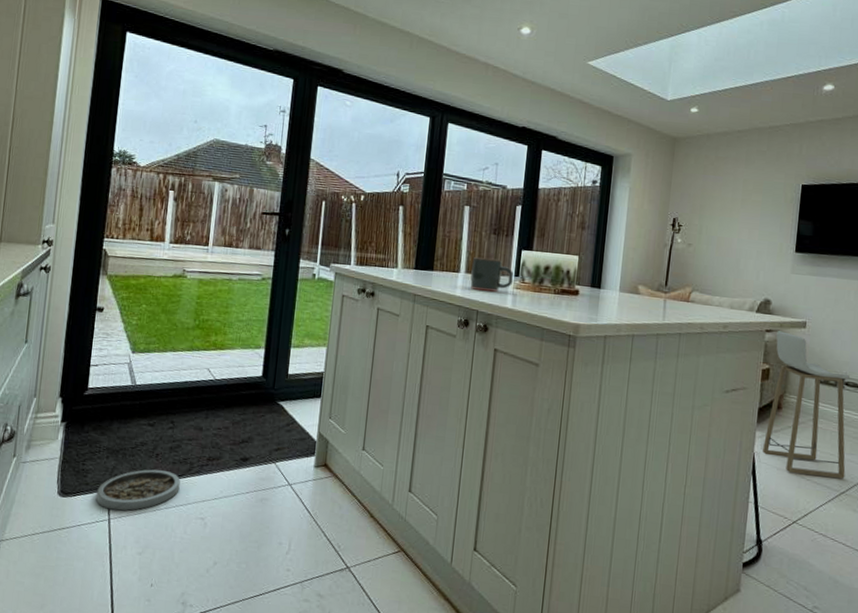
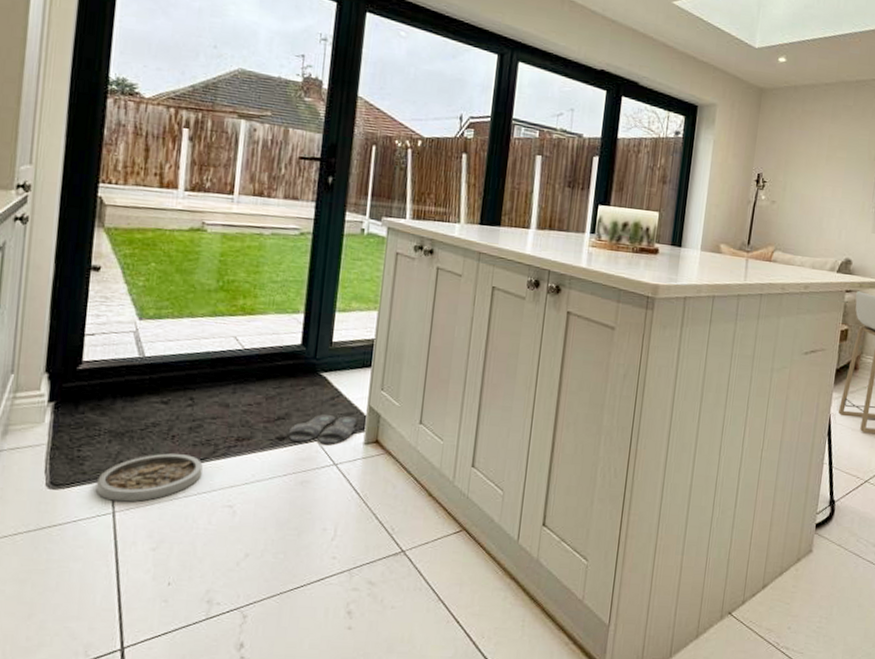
slippers: none [250,439,310,467] -> present [288,414,358,445]
mug: present [470,257,513,292] -> none [541,212,589,250]

